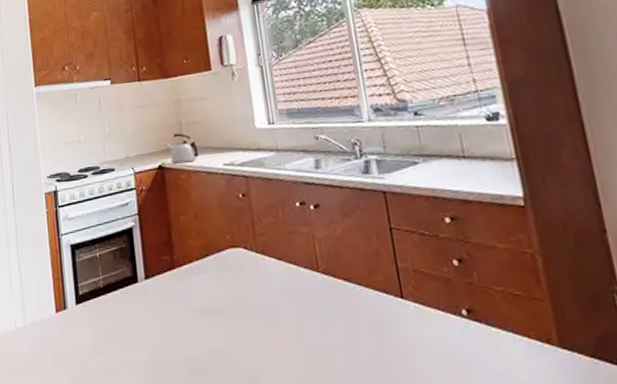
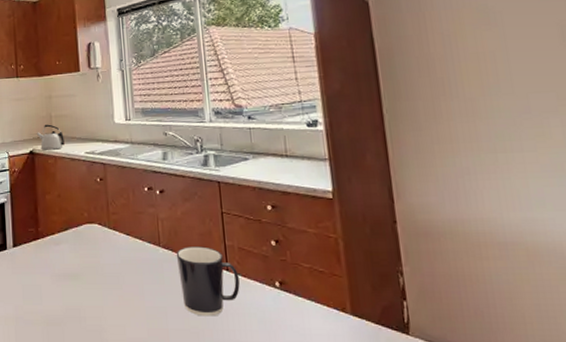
mug: none [338,270,419,355] -> present [176,246,240,317]

